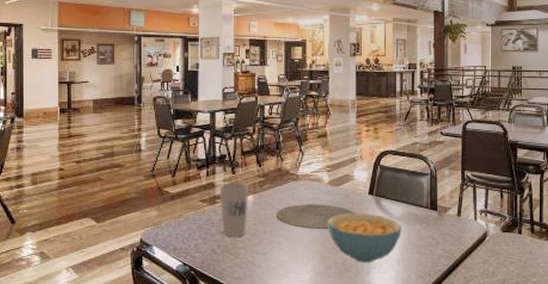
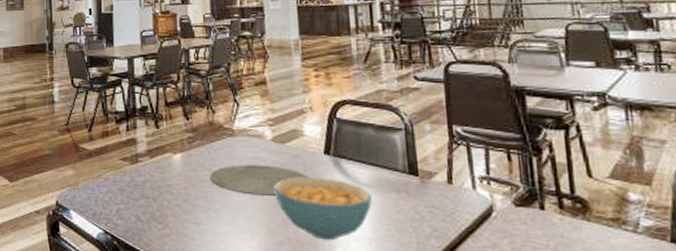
cup: present [220,183,249,236] -> none [142,138,176,201]

